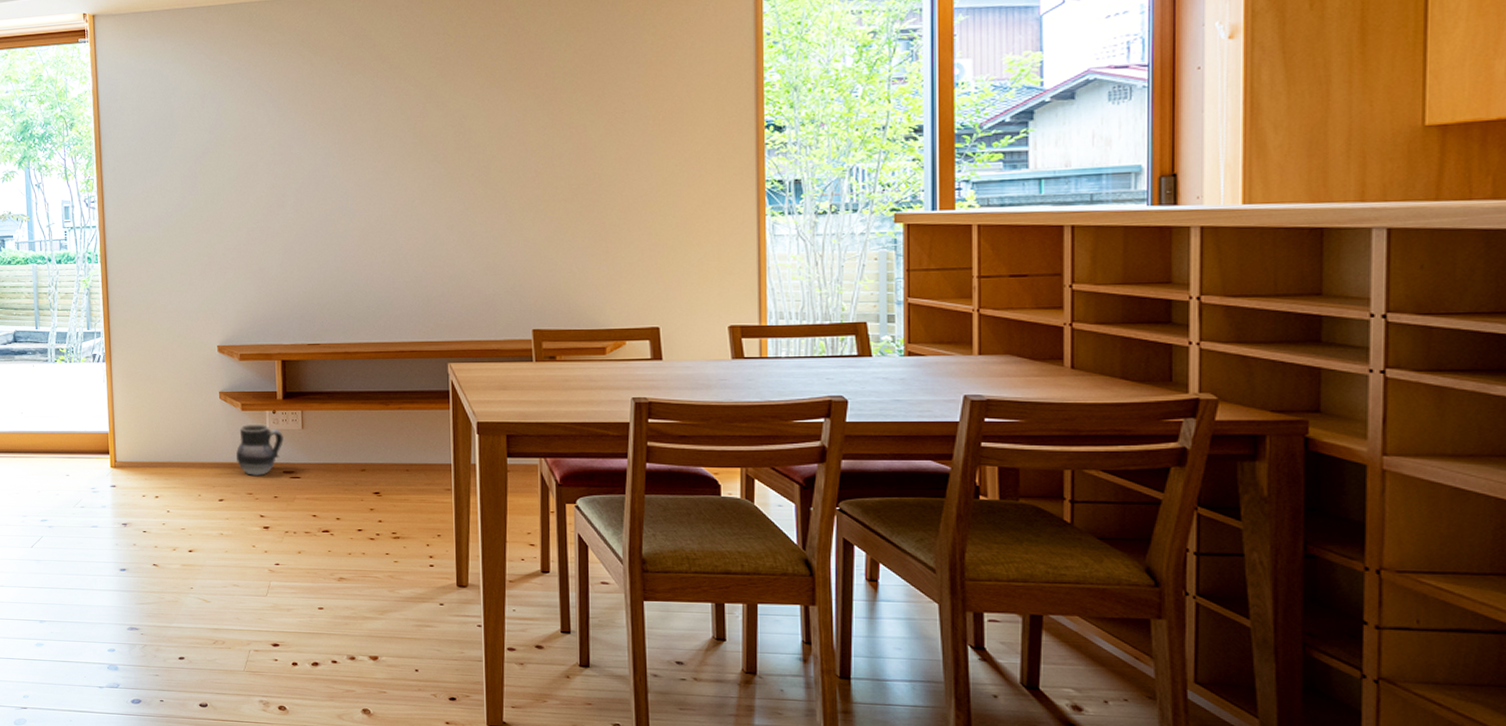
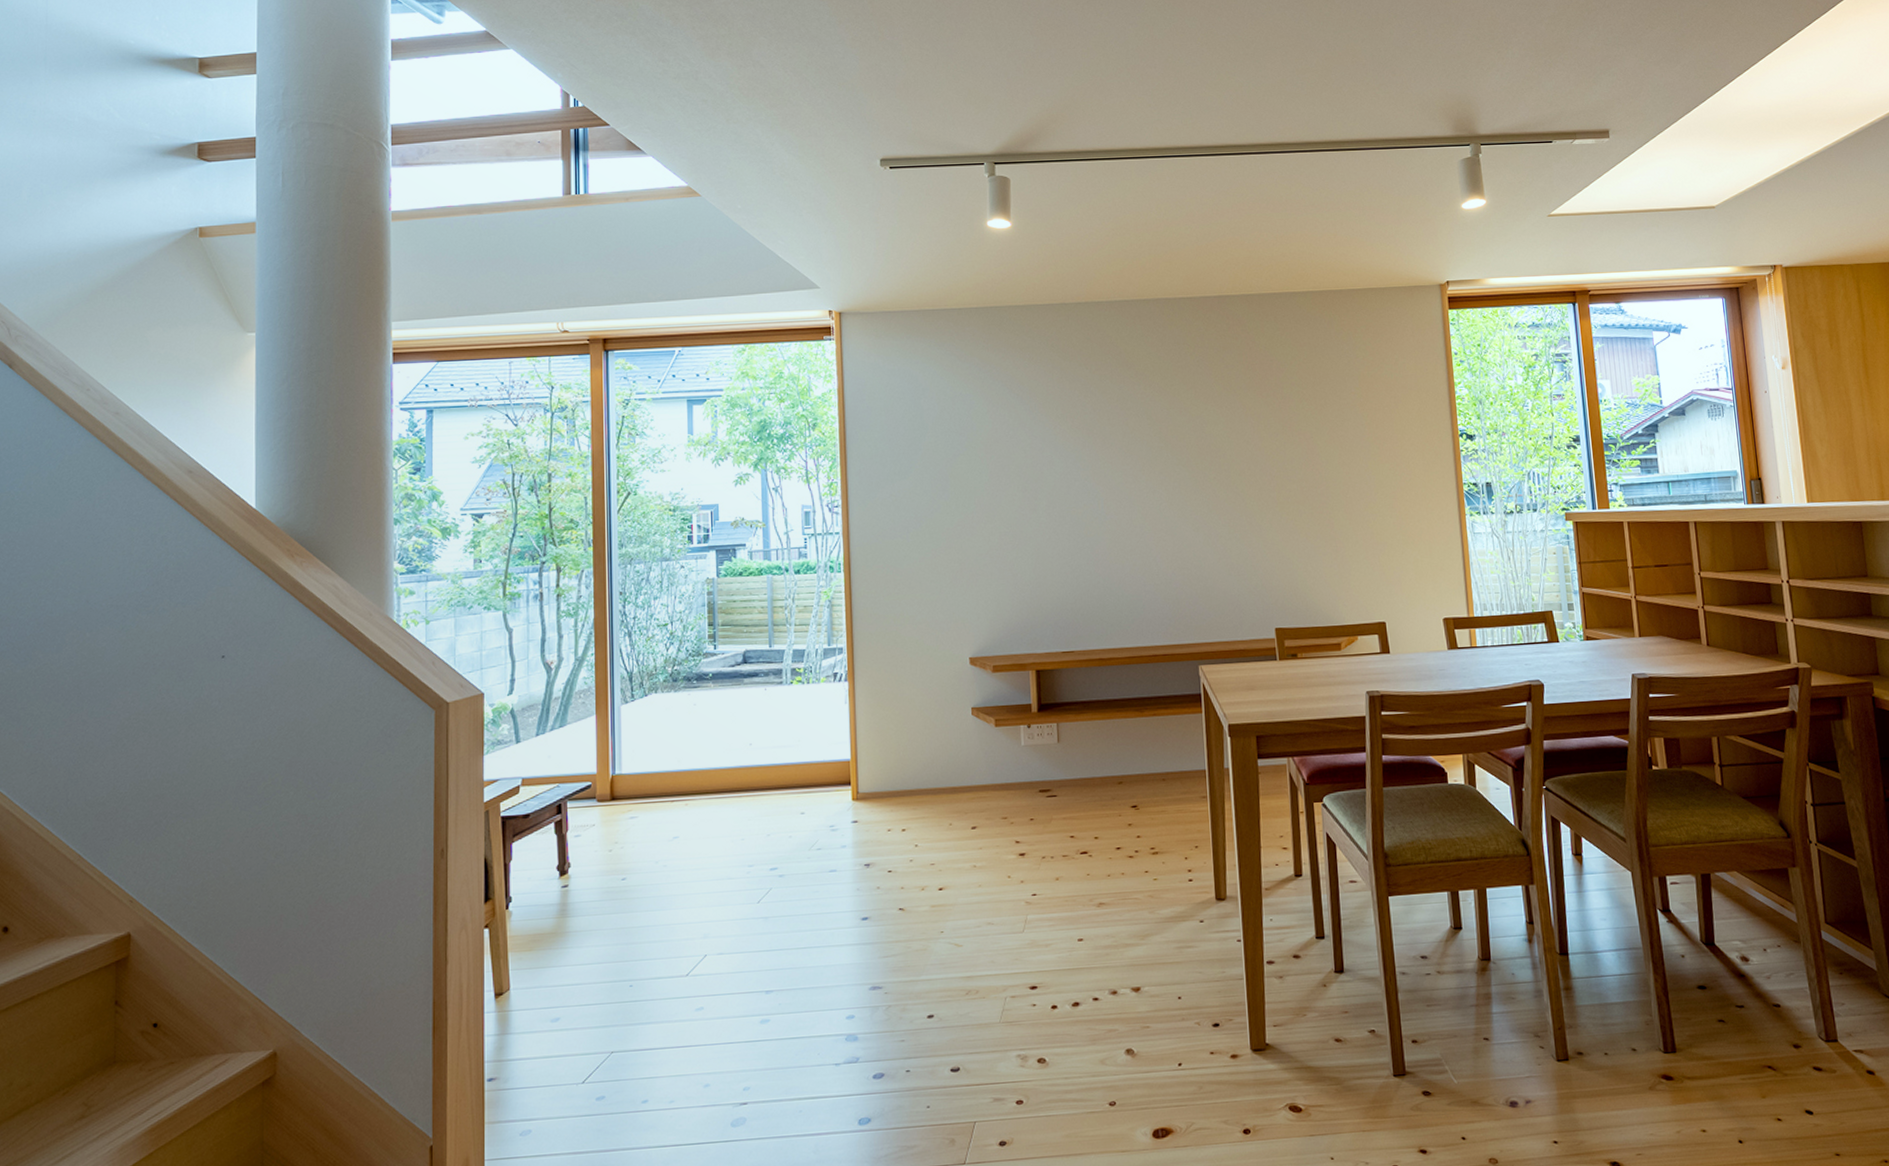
ceramic jug: present [236,424,284,477] -> none [990,740,1039,799]

